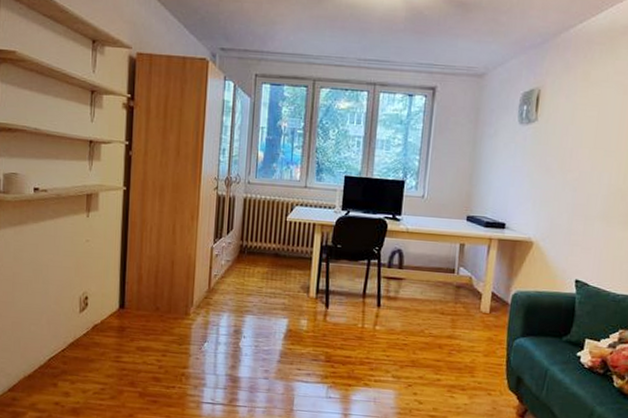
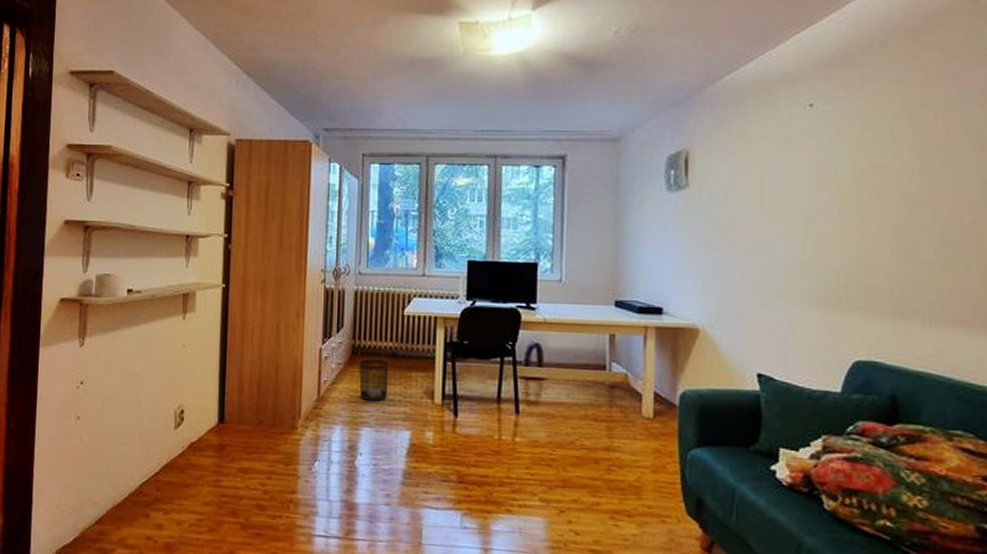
waste bin: none [245,257,272,294] -> present [359,358,389,401]

